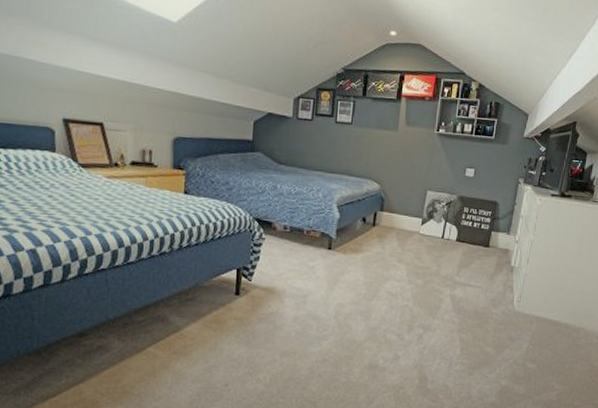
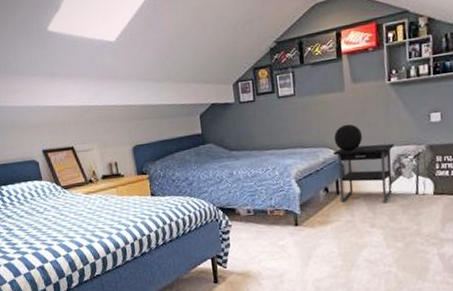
nightstand: none [375,183,431,242] -> present [333,143,394,203]
decorative globe: none [379,162,406,188] -> present [333,124,363,152]

